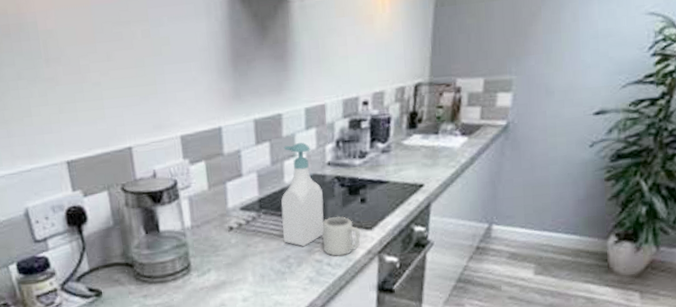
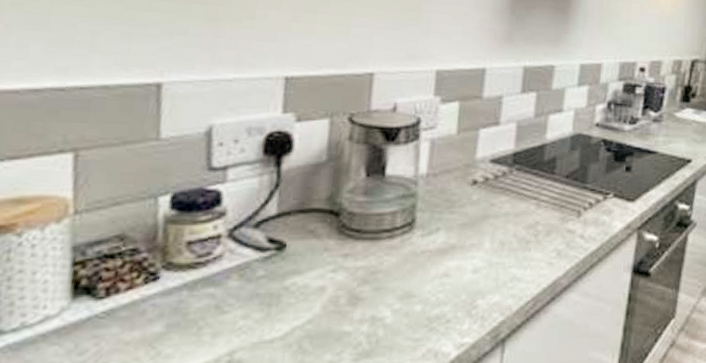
soap bottle: present [281,142,324,246] -> none [534,97,586,212]
cup: present [322,216,361,256] -> none [578,182,622,228]

